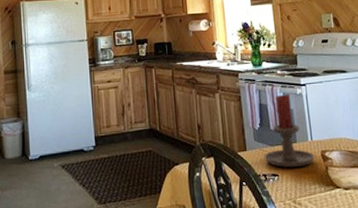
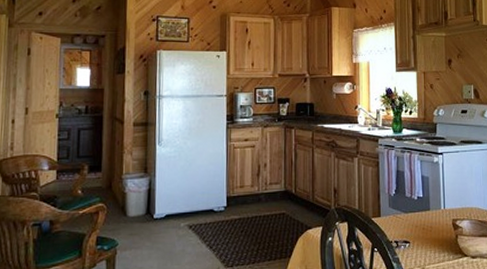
candle holder: present [264,94,315,168] -> none [397,162,446,235]

